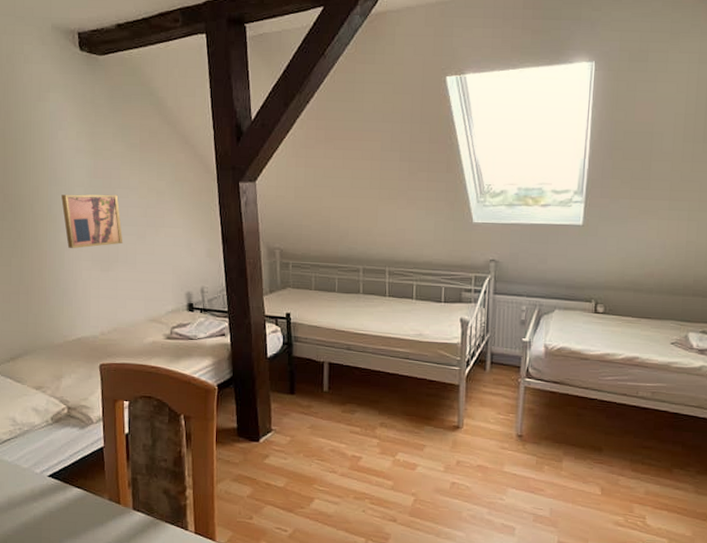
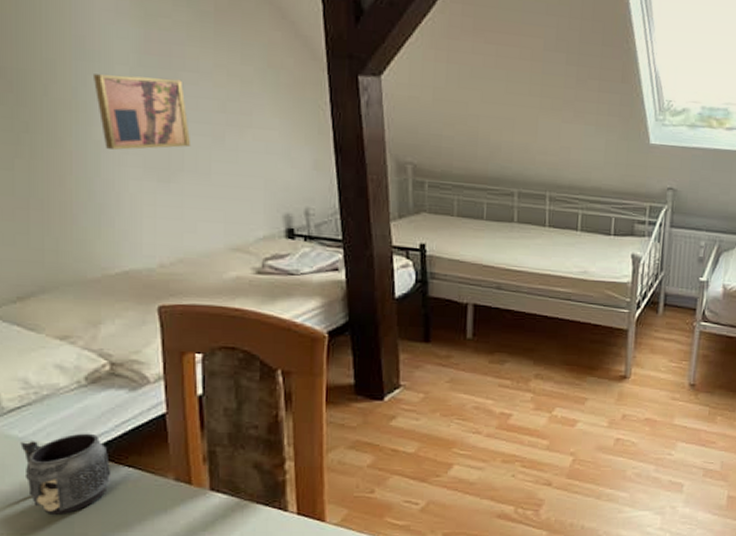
mug: none [9,460,67,522] -> present [20,433,111,514]

